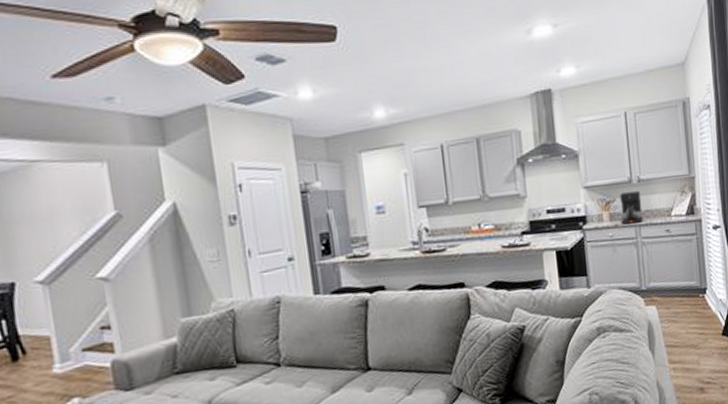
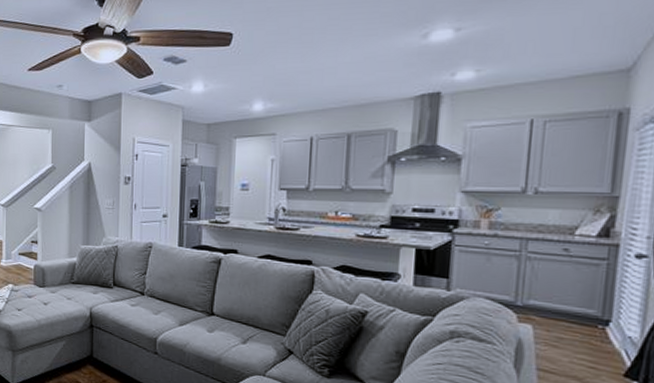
coffee maker: present [620,190,643,225] -> none [502,201,536,237]

